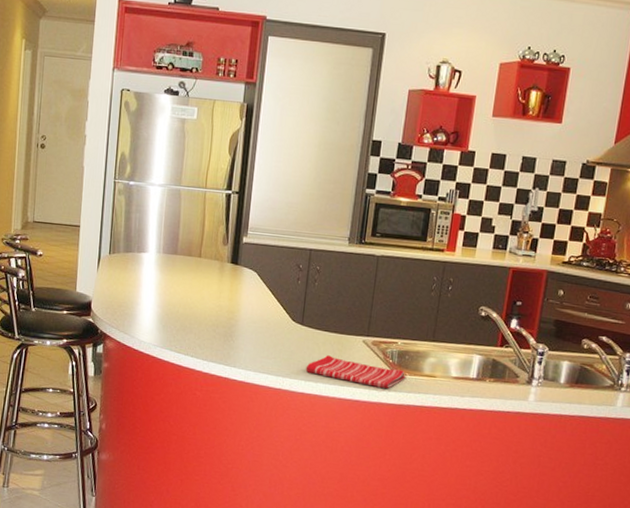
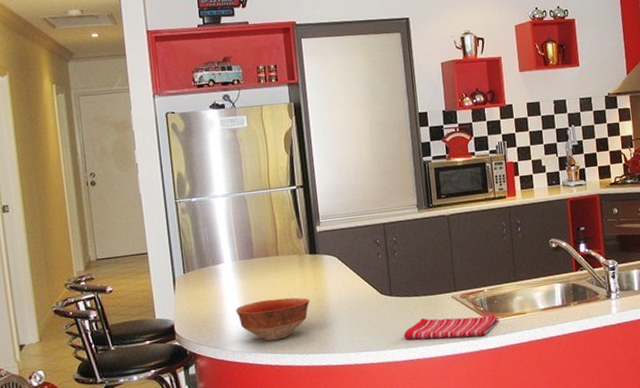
bowl: none [149,297,222,341] -> present [235,297,310,342]

